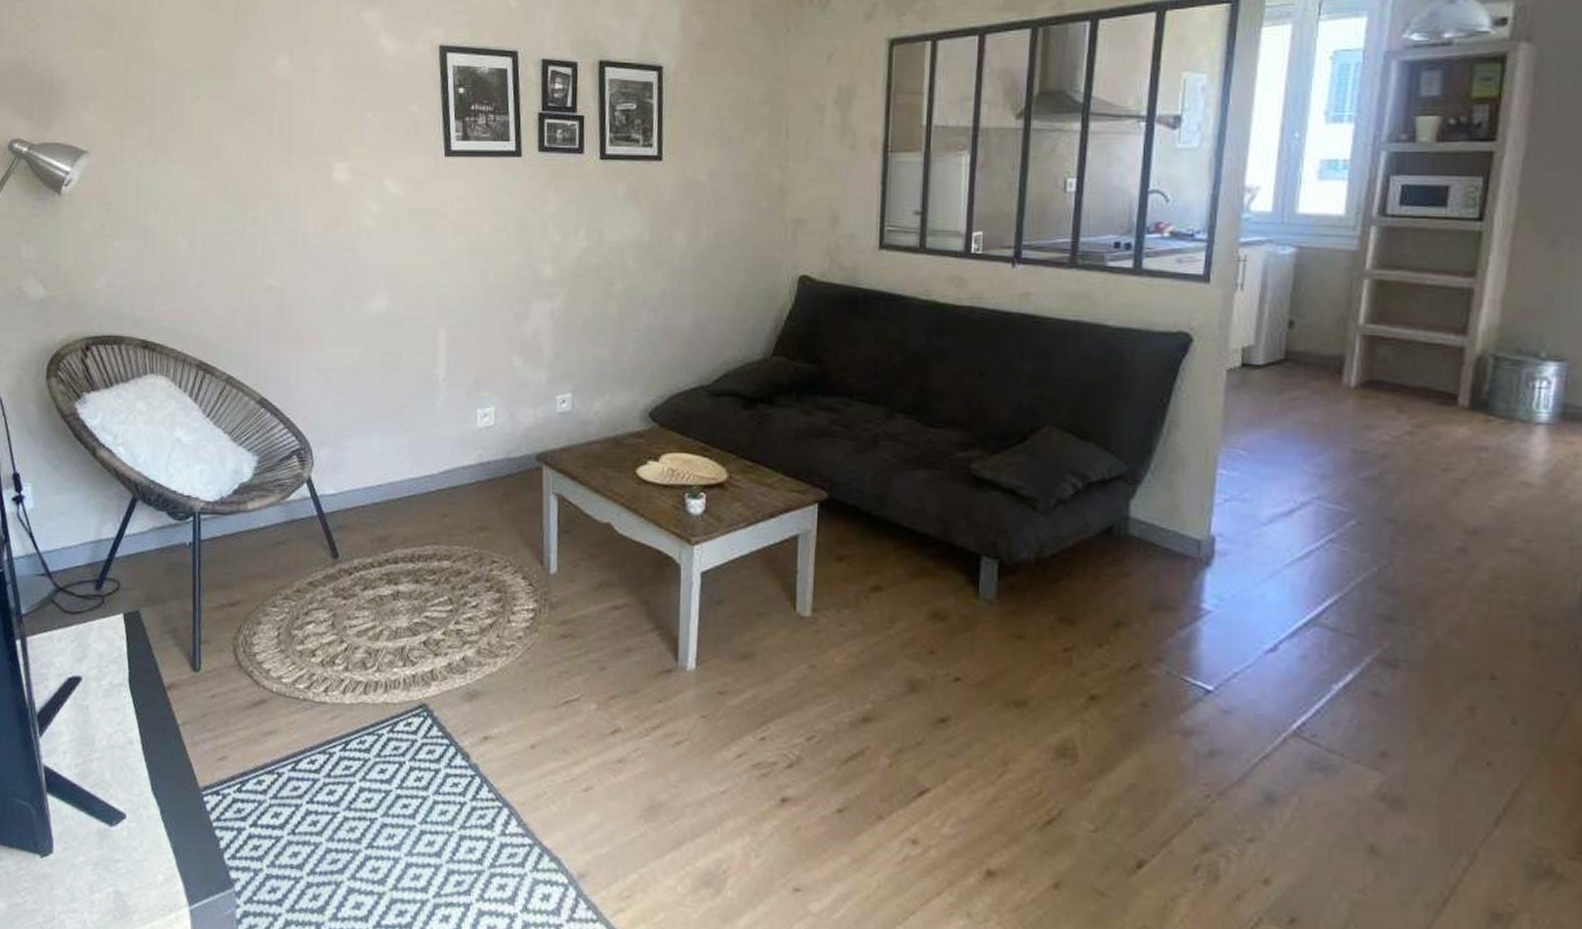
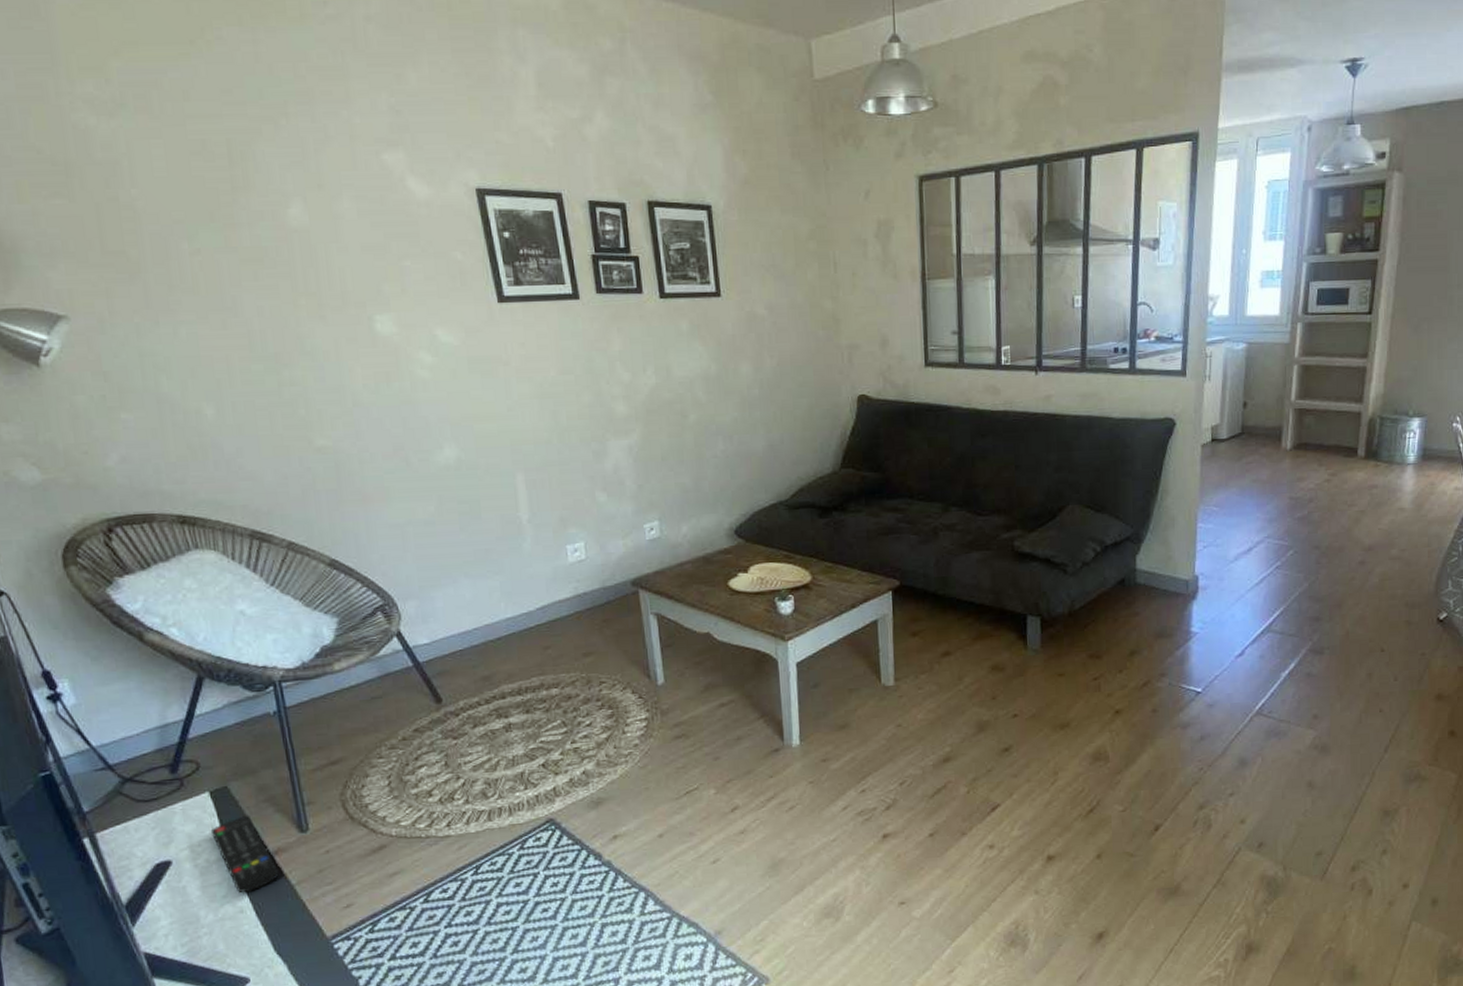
remote control: none [118,643,169,724] -> present [210,815,280,894]

